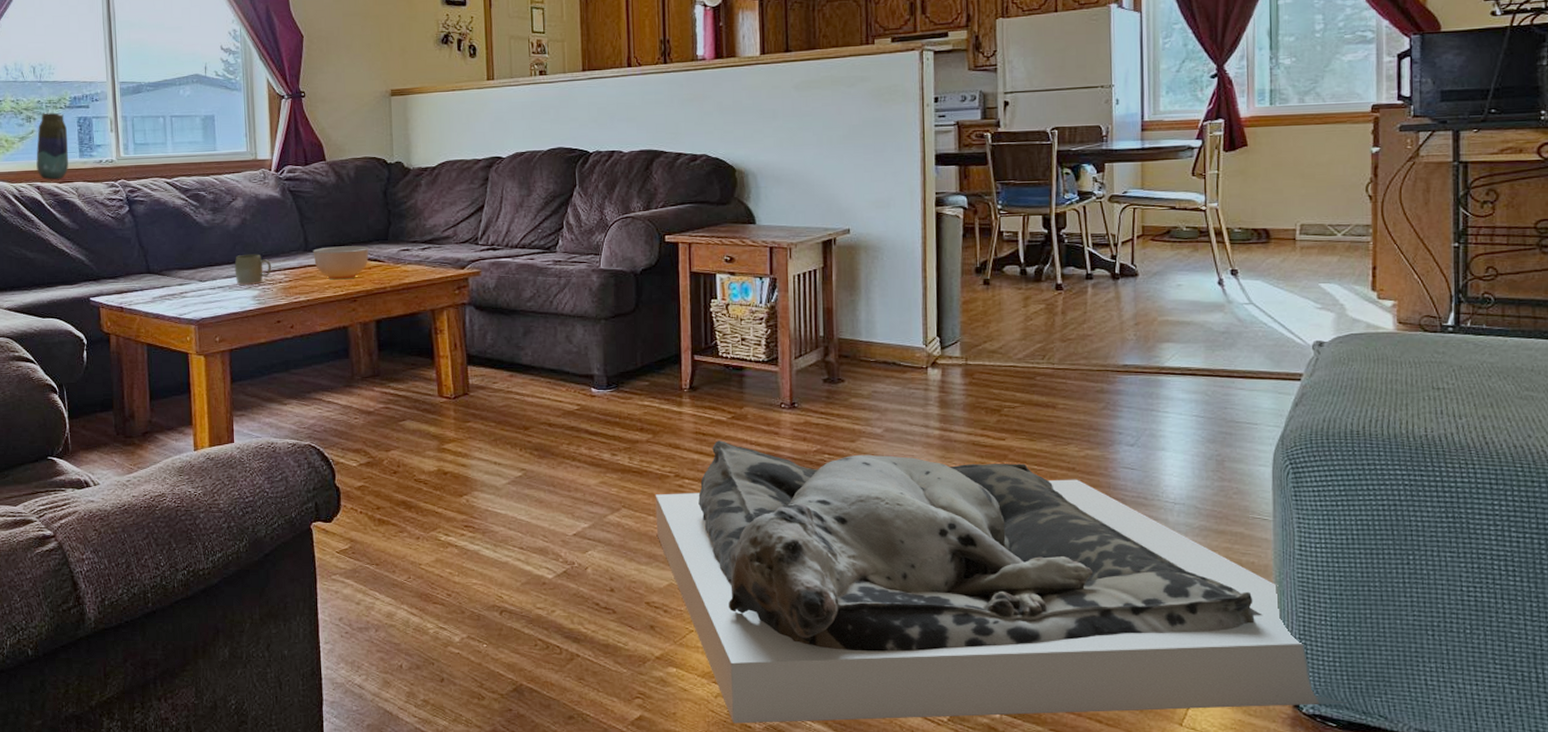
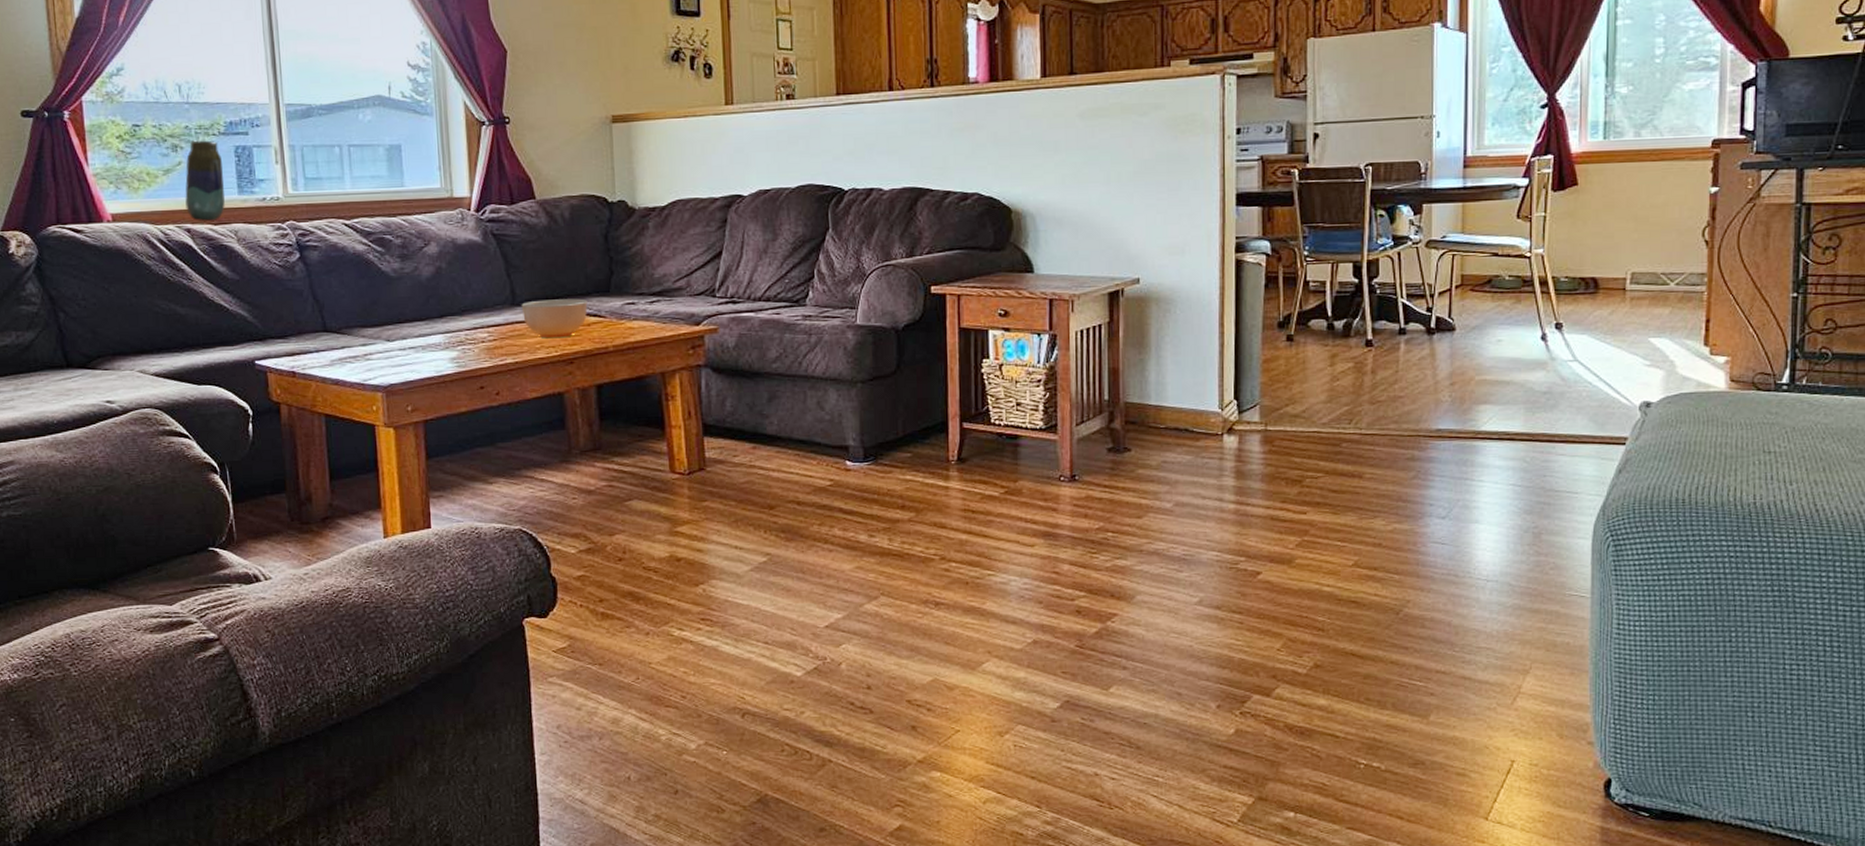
mug: present [234,254,272,285] -> none [428,308,473,345]
dog bed: present [655,440,1348,724] -> none [918,518,1662,831]

